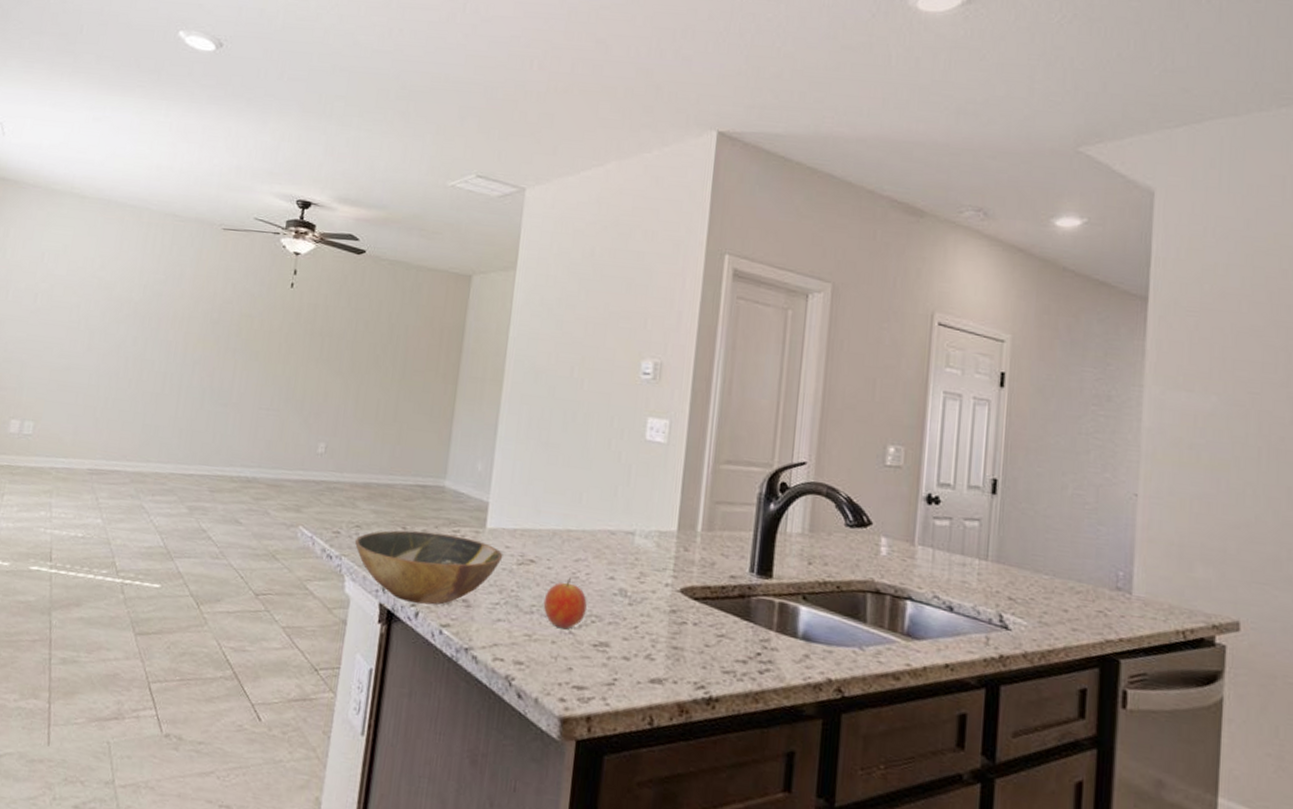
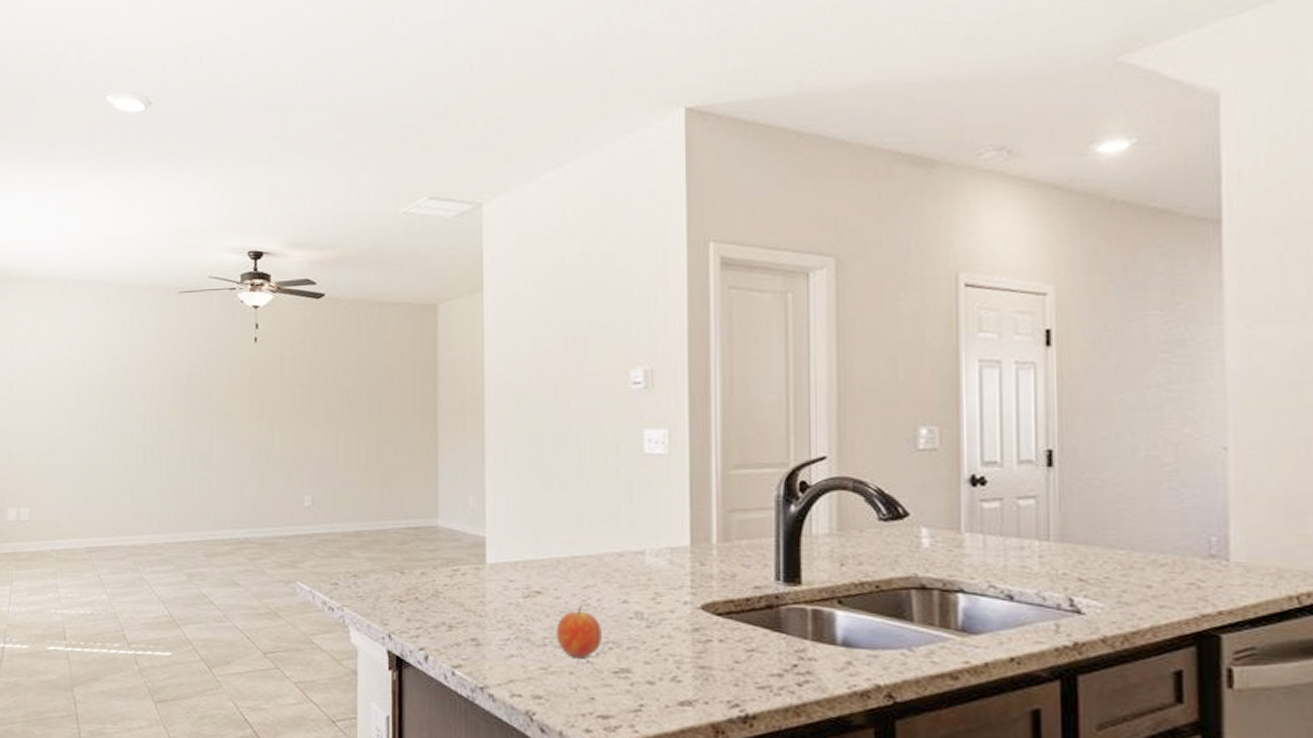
bowl: present [354,530,503,605] -> none [354,574,507,647]

